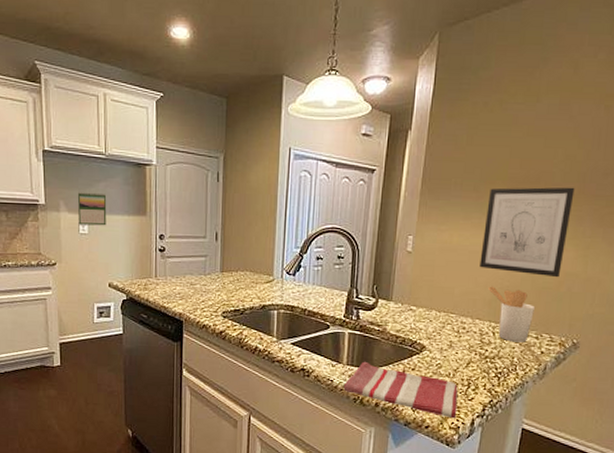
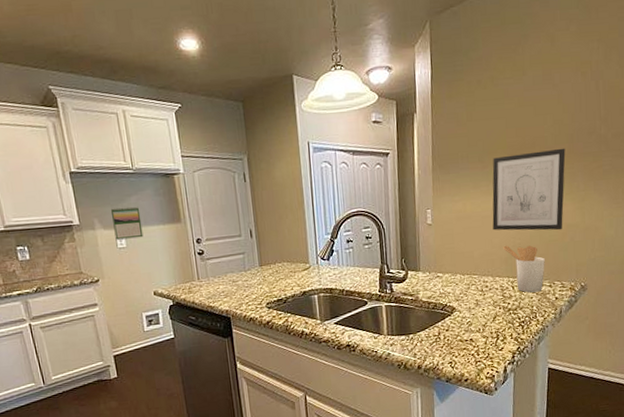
dish towel: present [343,361,459,419] -> none [387,329,491,369]

